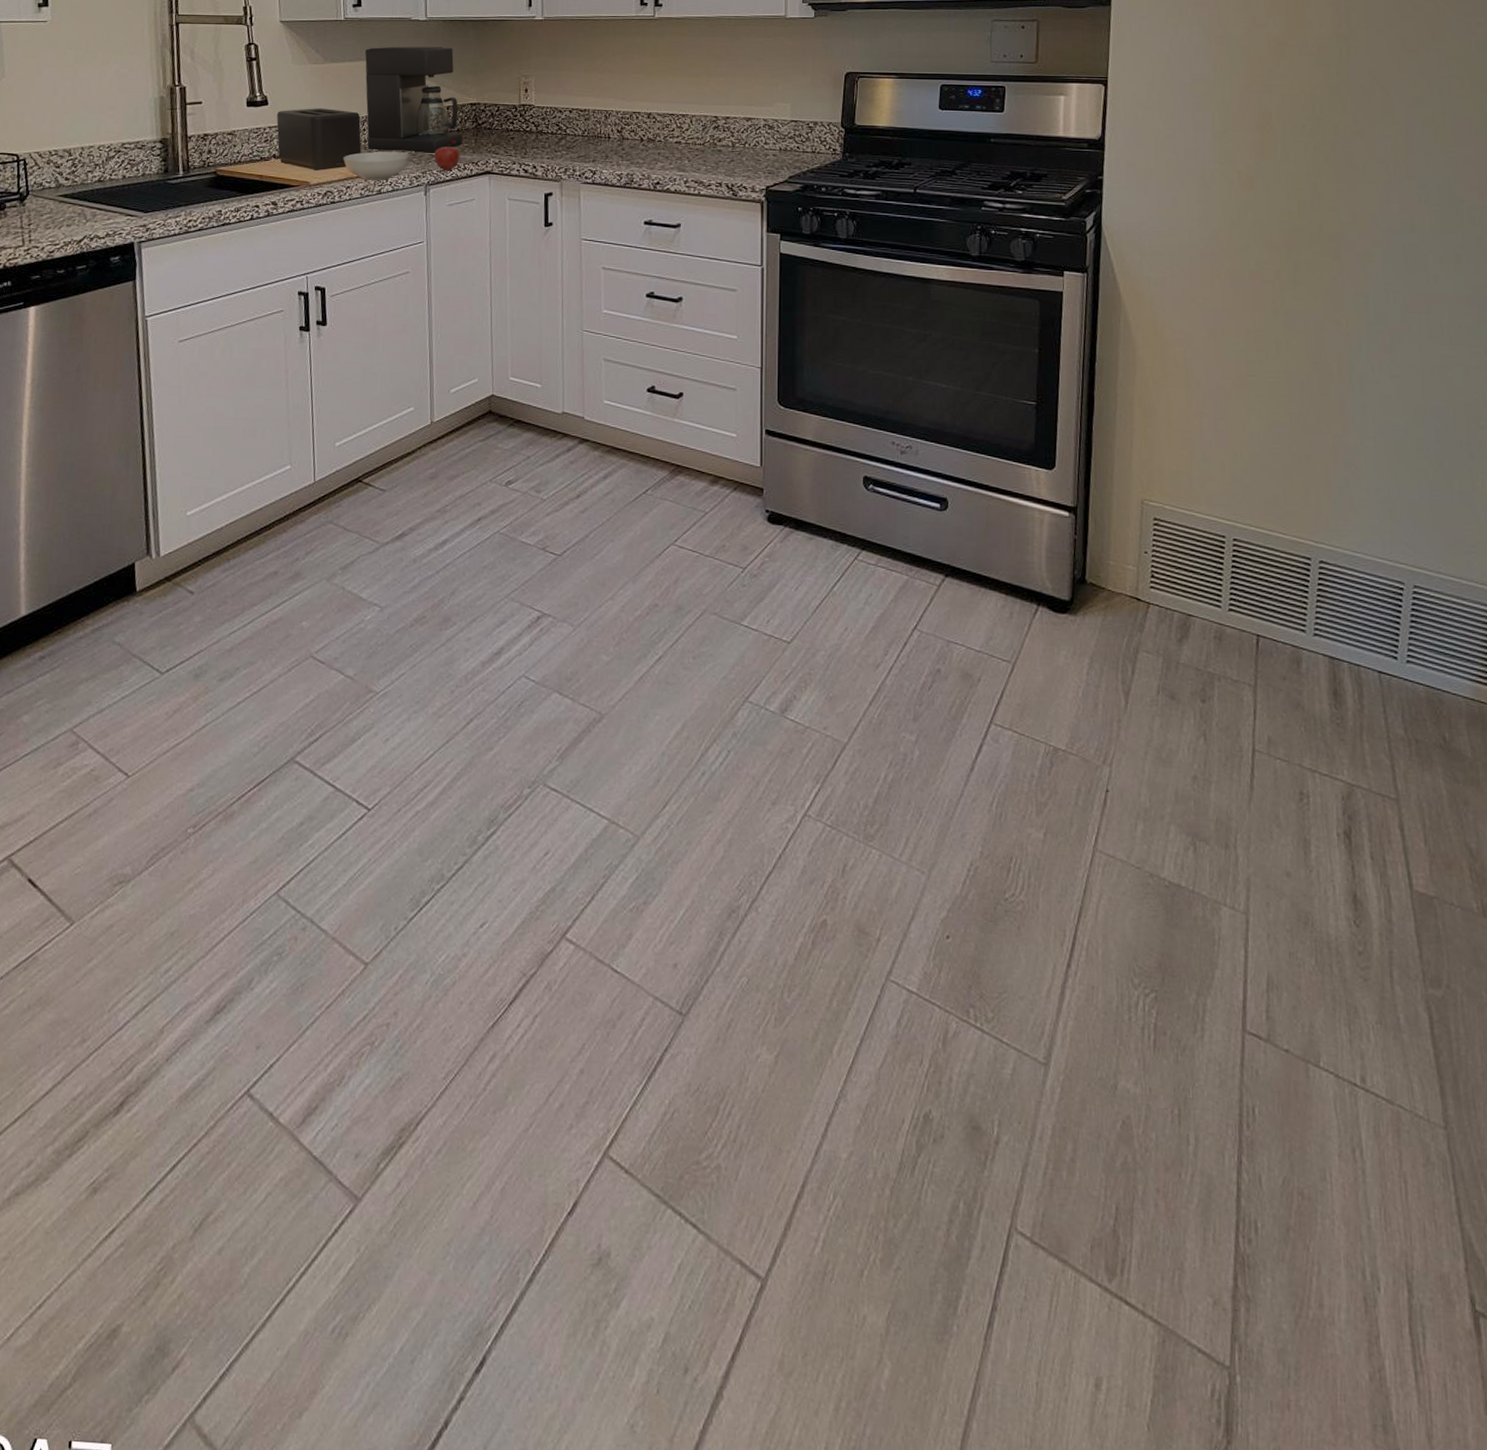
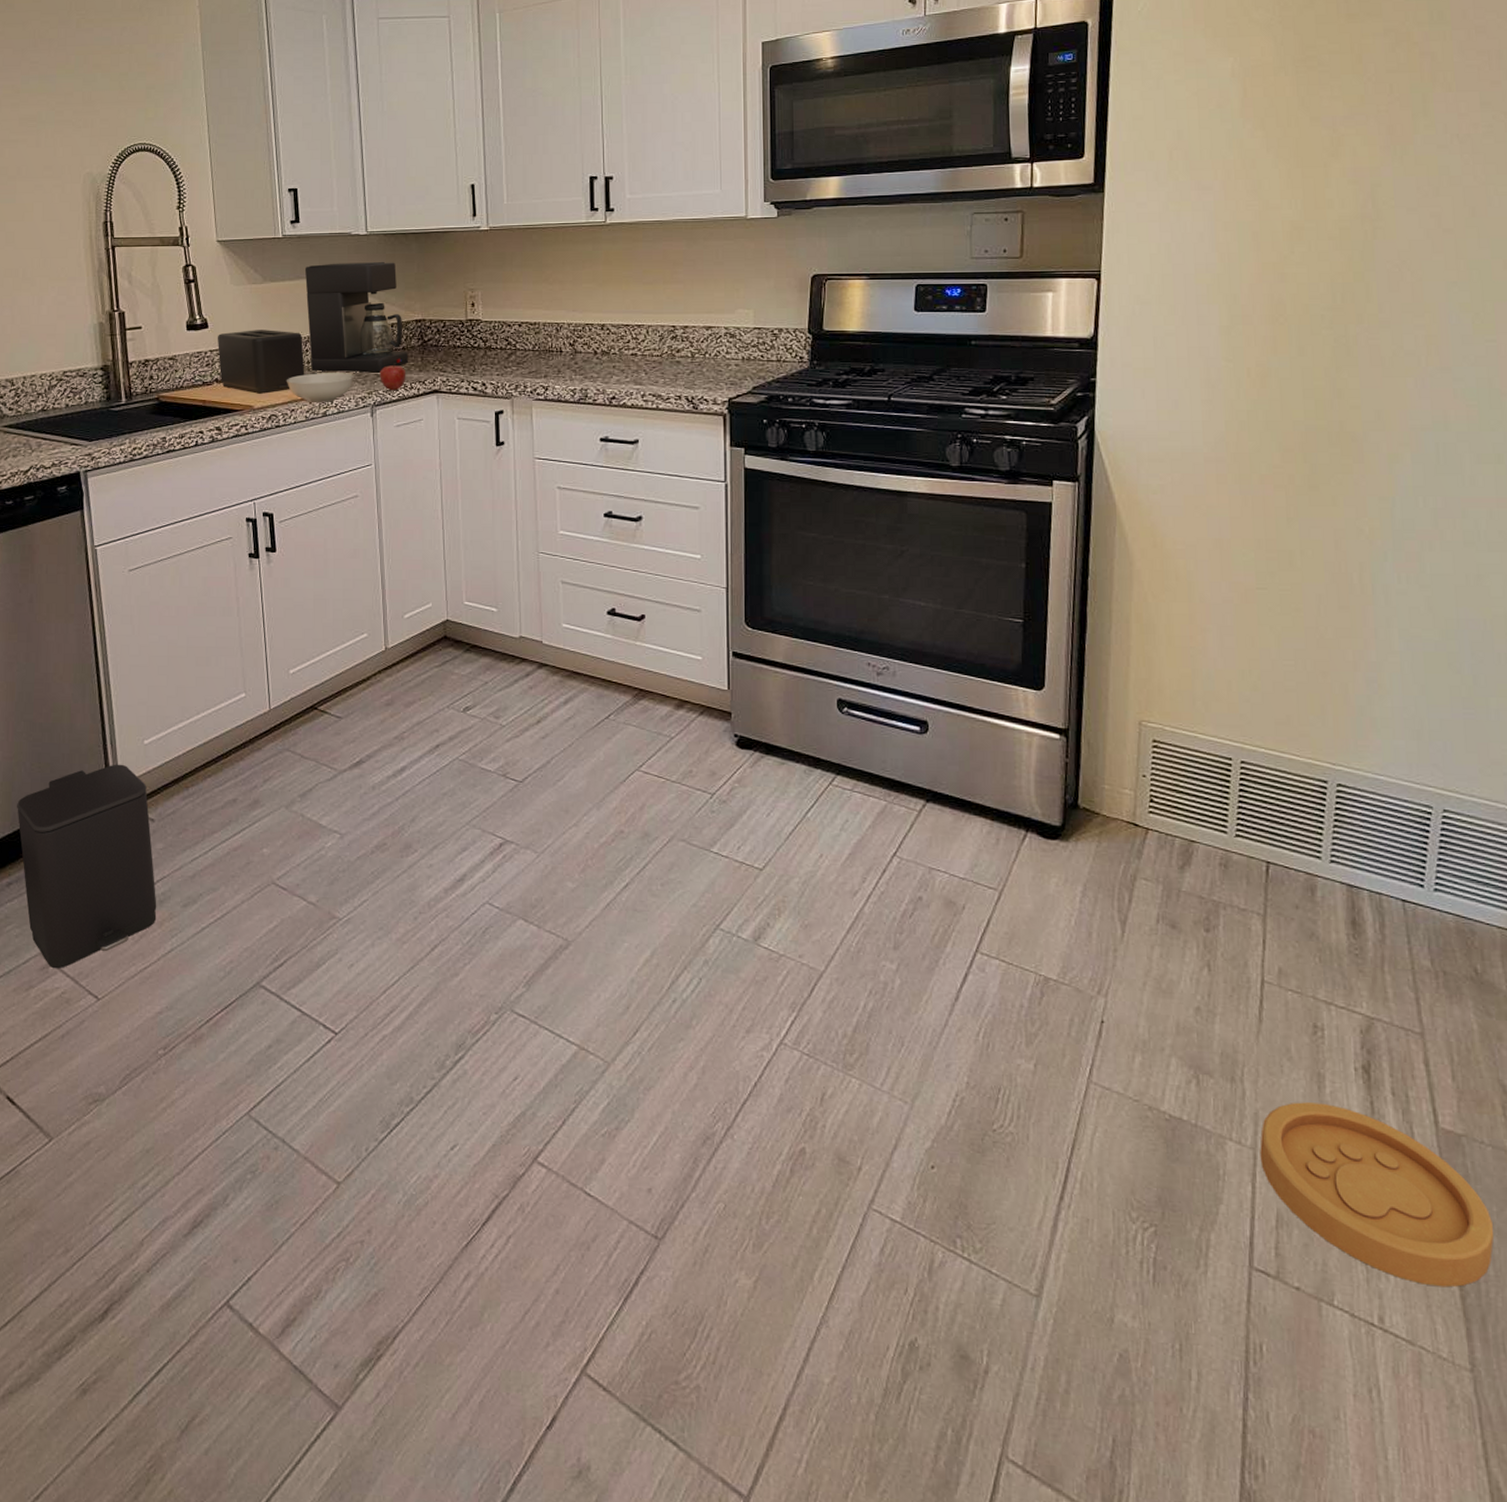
pedal bin: none [53,535,193,745] -> present [17,764,157,968]
pet bowl: none [1252,867,1464,1047] -> present [1260,1102,1495,1288]

